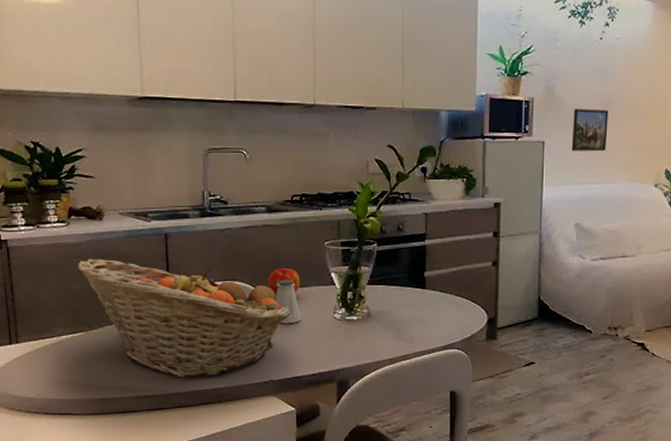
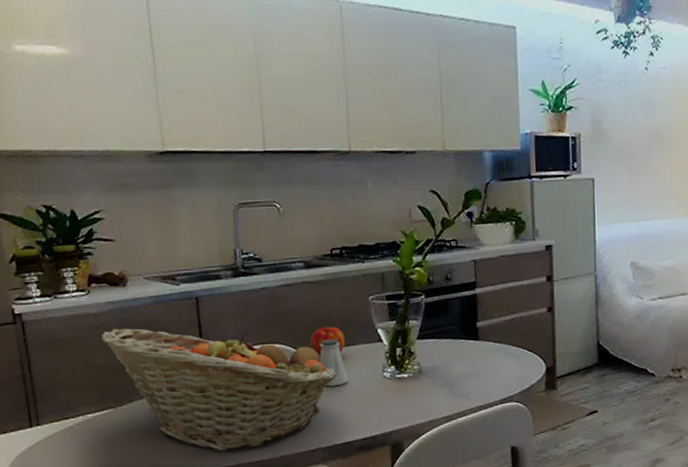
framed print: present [571,109,609,151] -> none [622,142,659,187]

